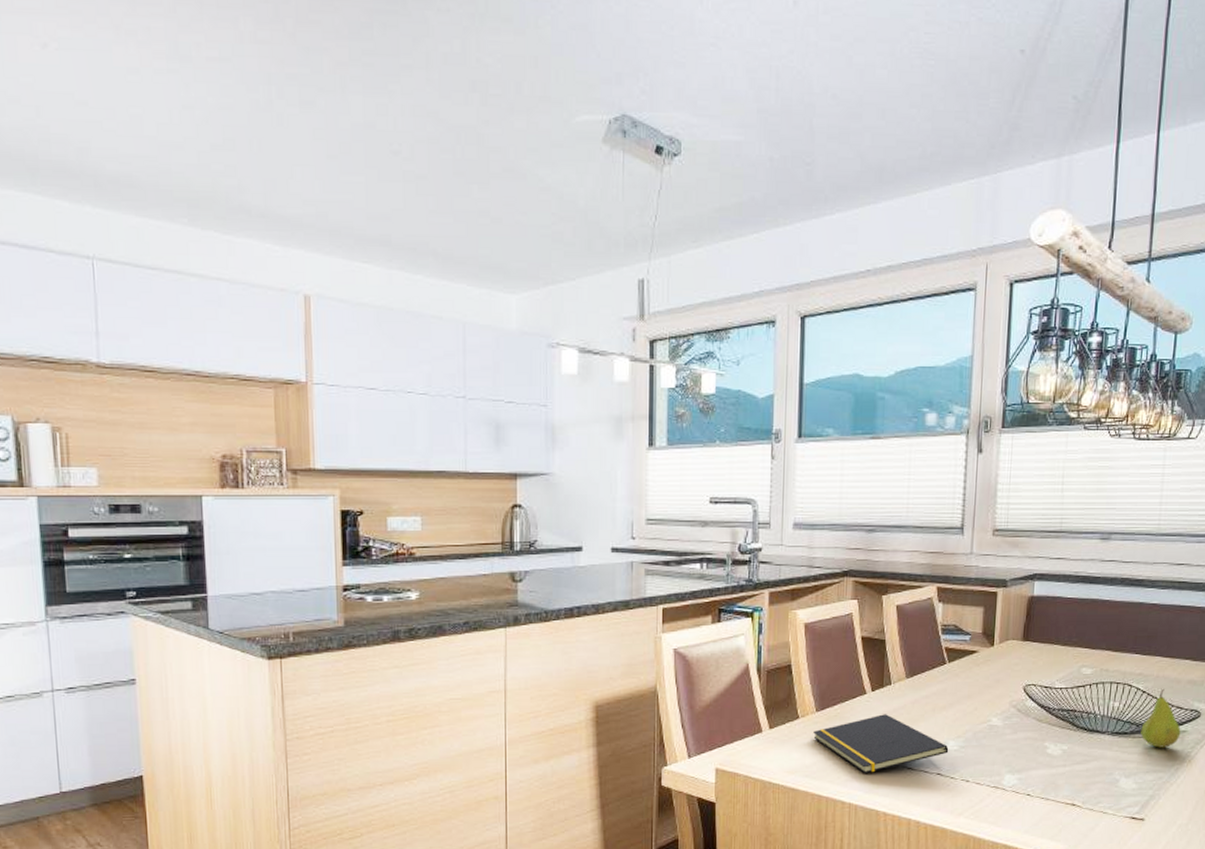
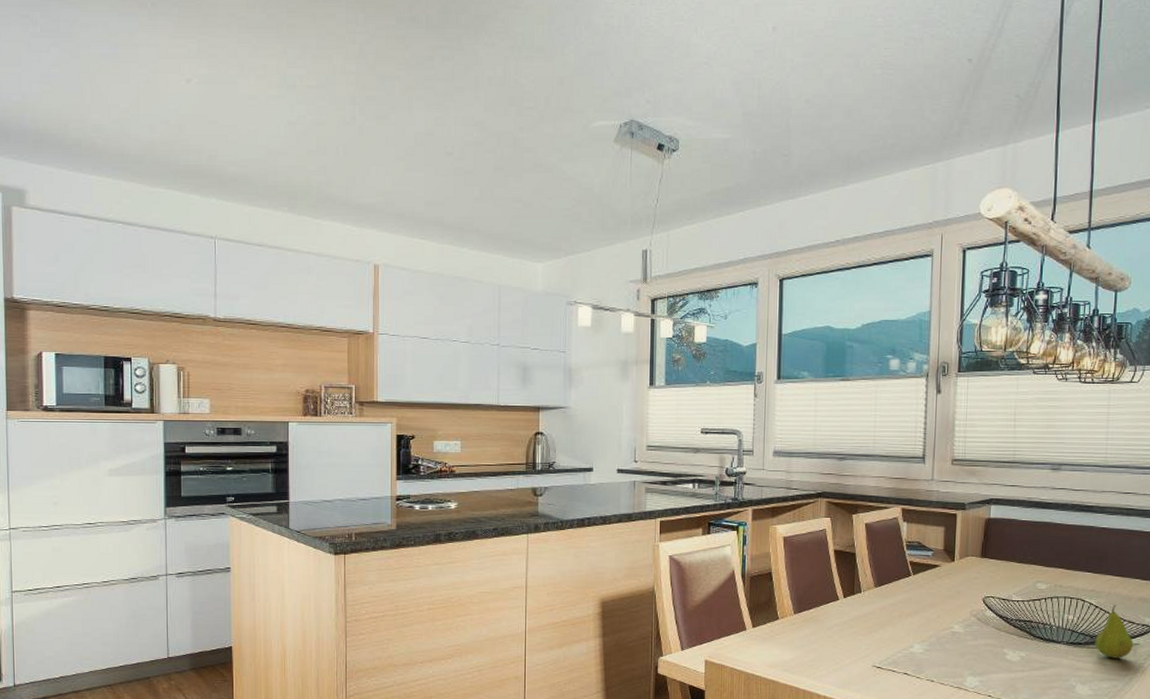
notepad: present [813,714,949,773] -> none [791,618,915,670]

